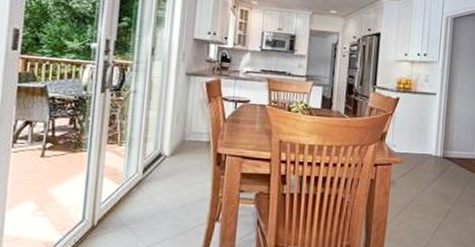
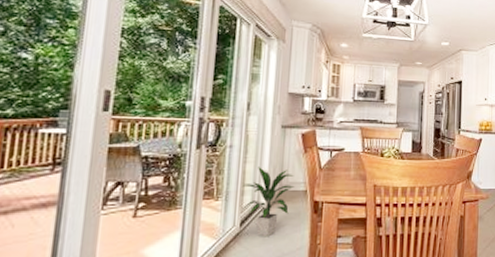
indoor plant: none [144,114,198,186] -> present [241,167,295,237]

